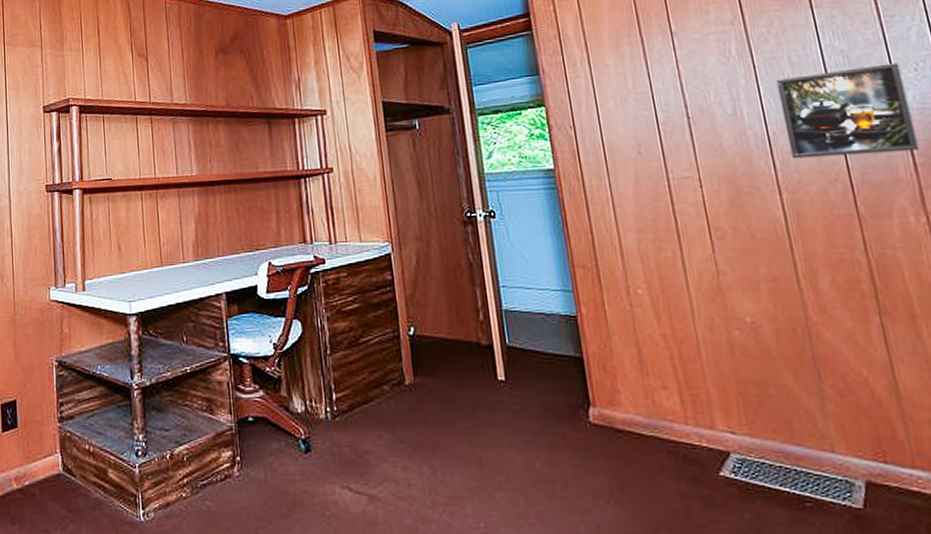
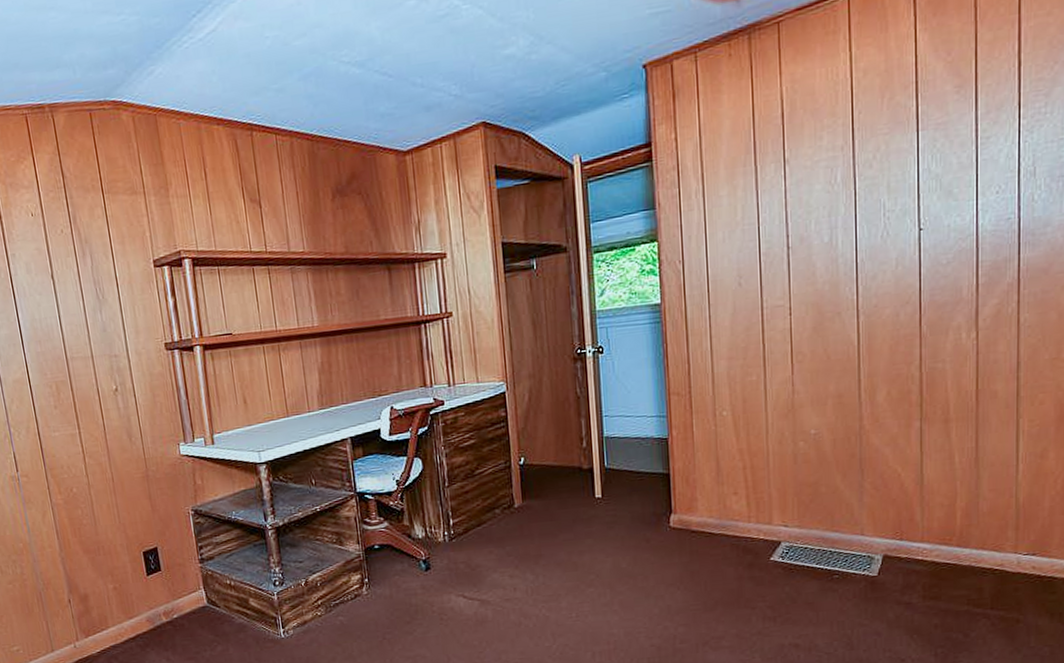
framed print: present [775,63,919,159] -> none [872,186,984,284]

